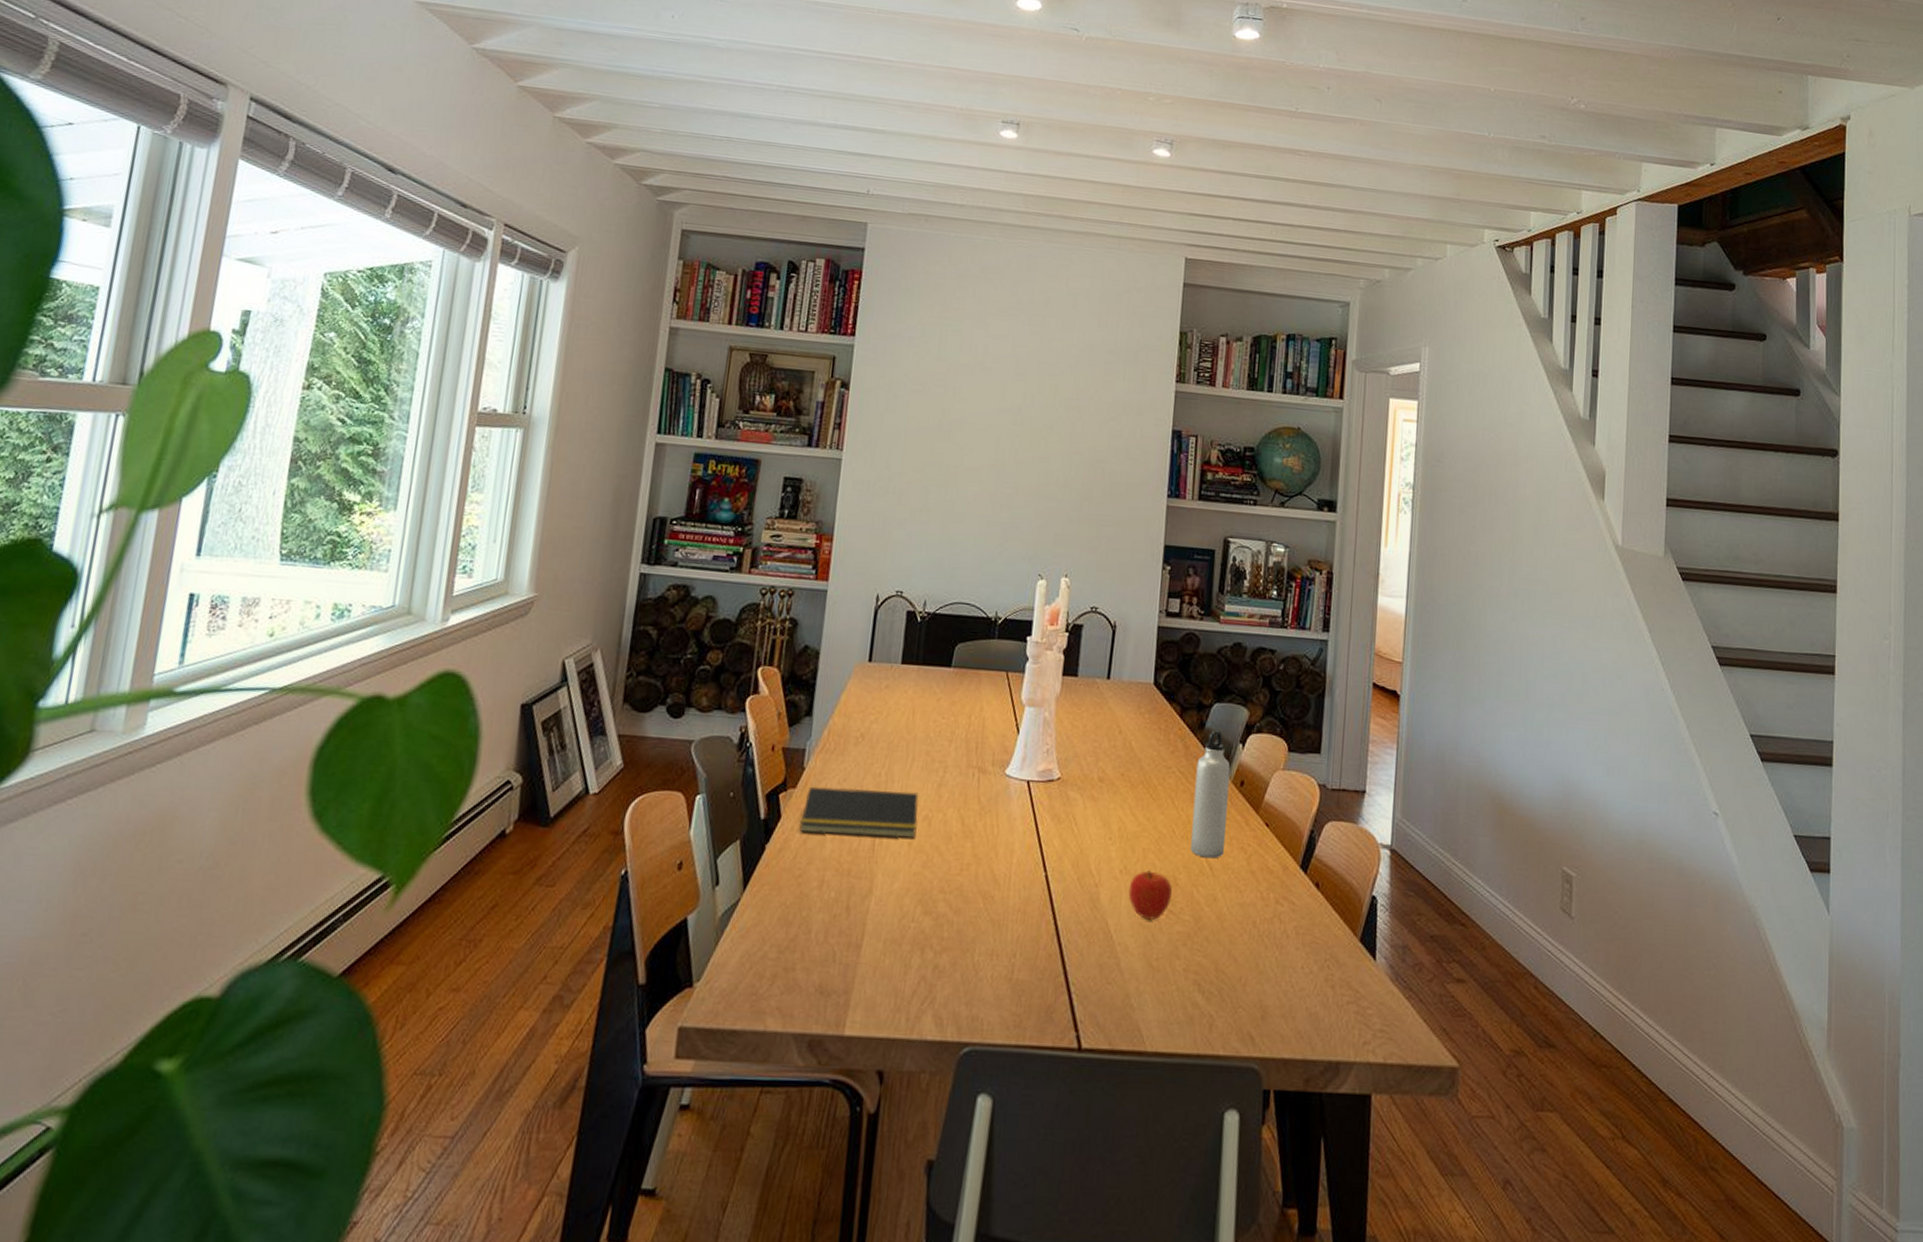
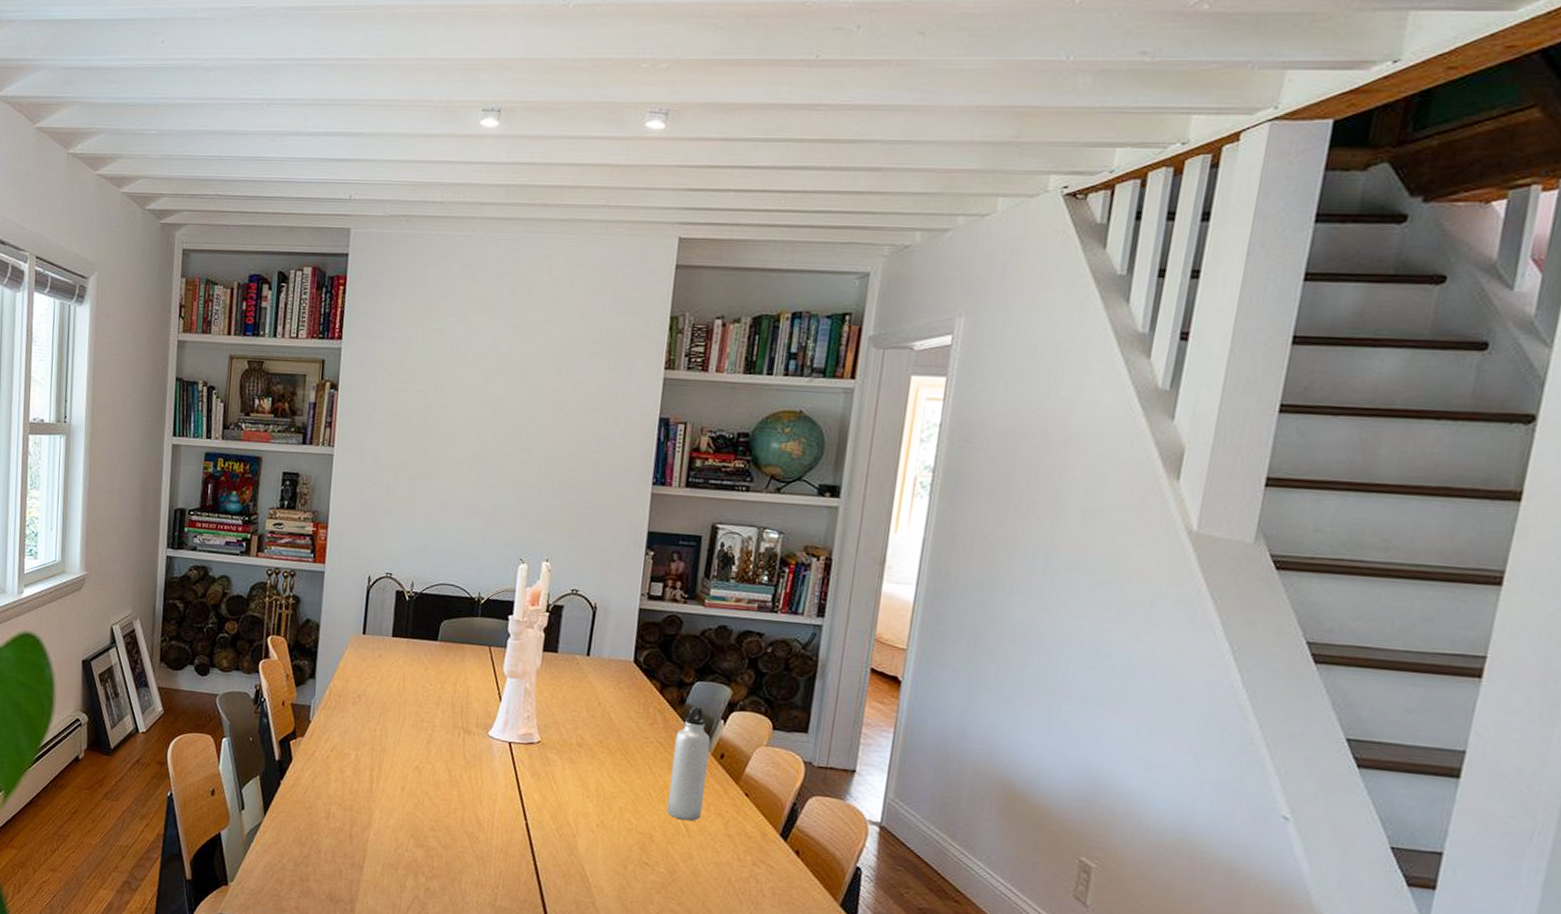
notepad: present [799,786,919,838] -> none [308,736,410,784]
fruit: present [1128,870,1172,920] -> none [604,826,648,869]

